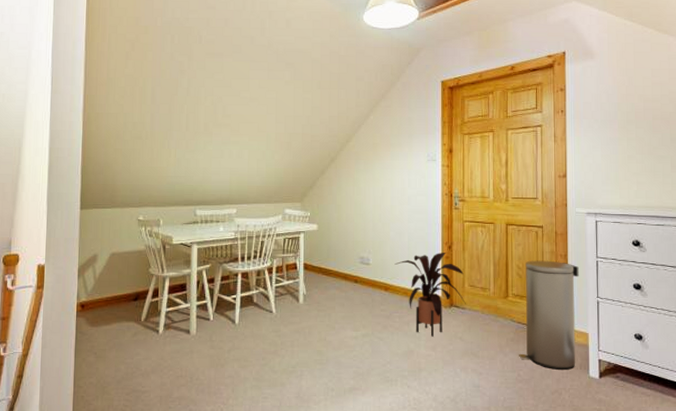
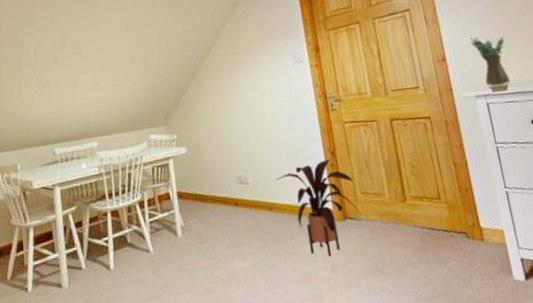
pedal bin: present [519,260,579,370] -> none [418,153,496,277]
vase: none [592,159,623,212] -> present [470,37,511,92]

